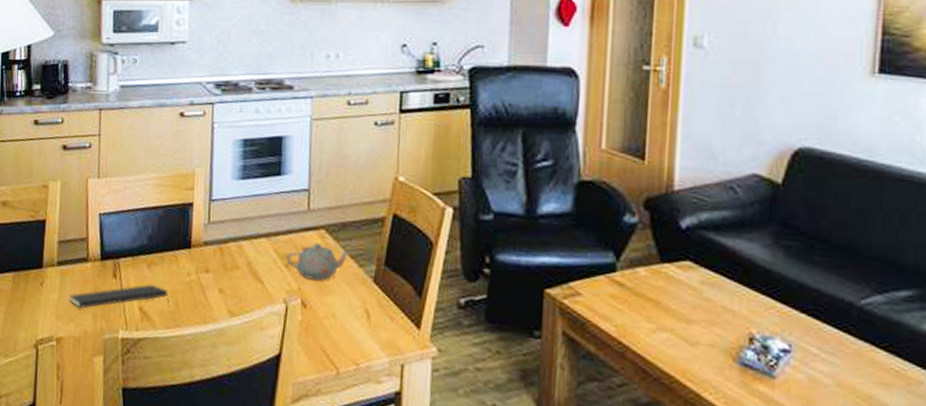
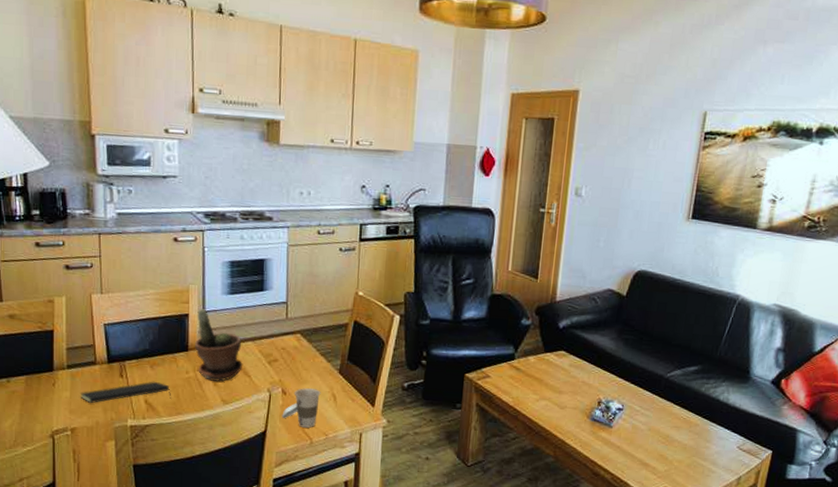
potted plant: none [199,195,255,288] -> present [195,308,244,382]
teapot: present [286,243,351,281] -> none [269,344,321,373]
cup: none [300,300,351,354] -> present [282,388,321,428]

